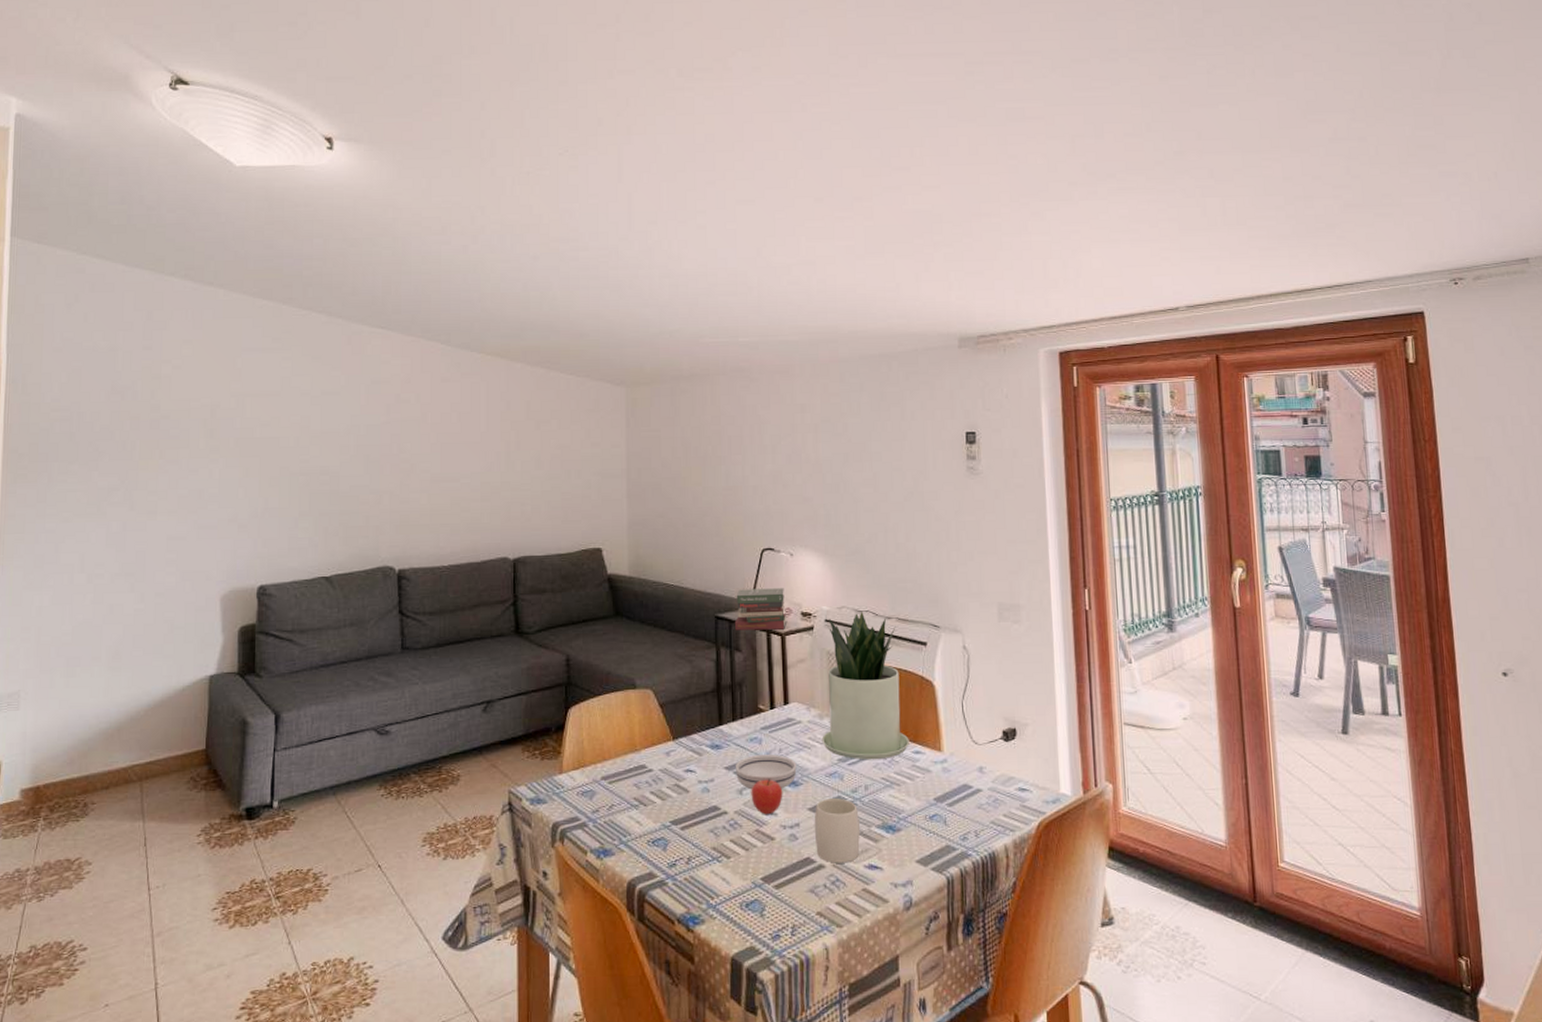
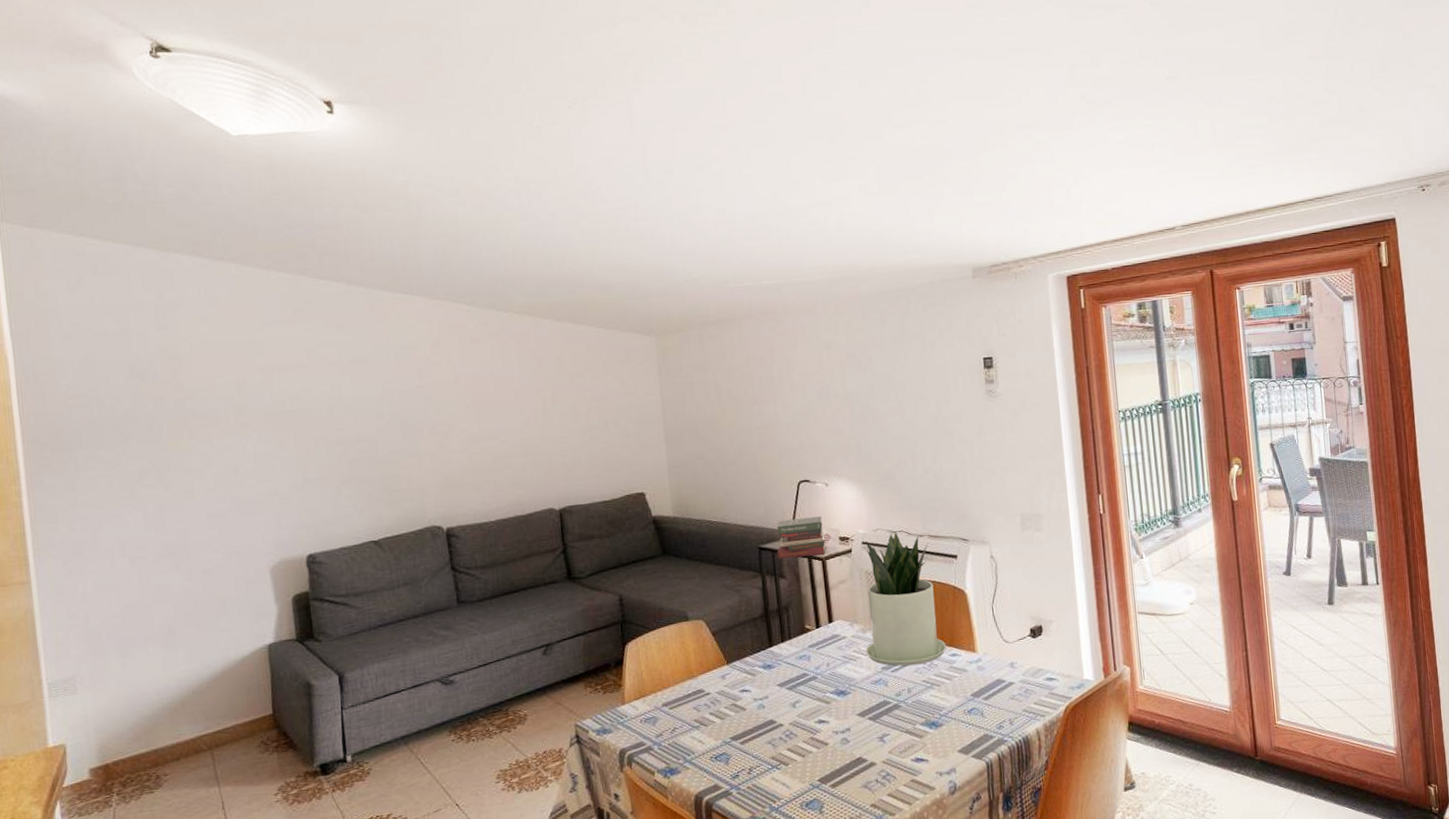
bowl: present [735,753,797,790] -> none [787,668,845,703]
fruit: present [751,779,783,815] -> none [803,691,834,724]
mug: present [814,798,860,863] -> none [863,702,906,760]

